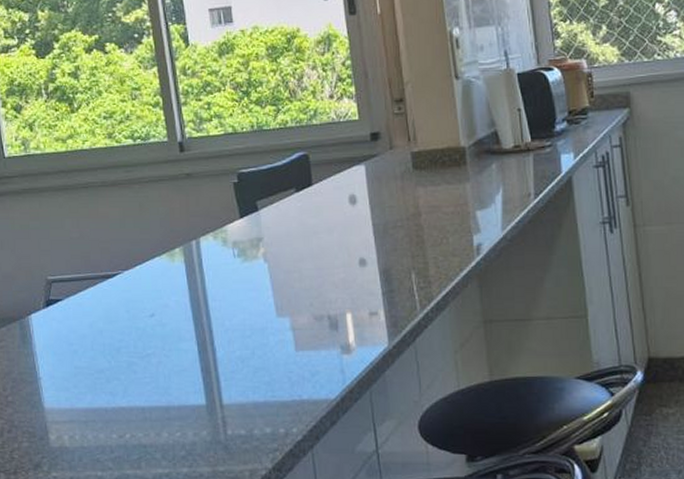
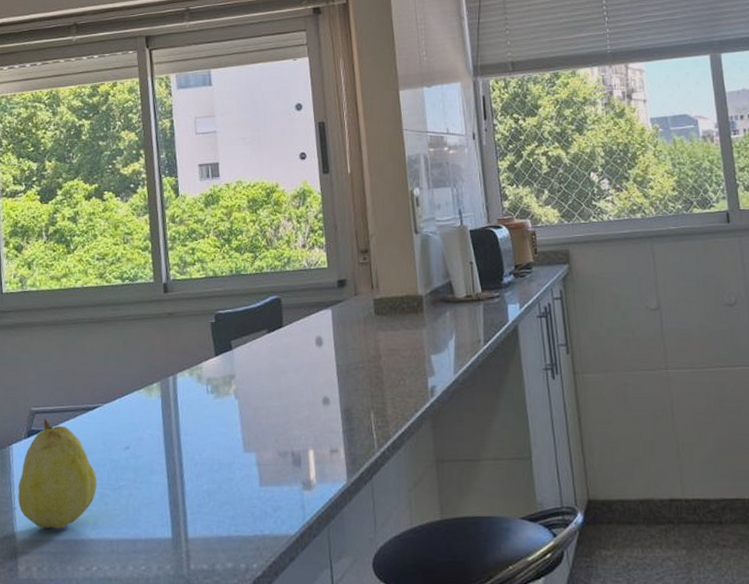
fruit: none [41,288,124,398] -> present [18,419,97,529]

